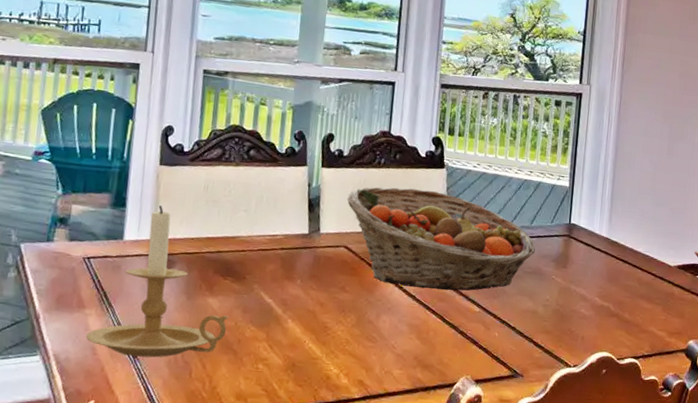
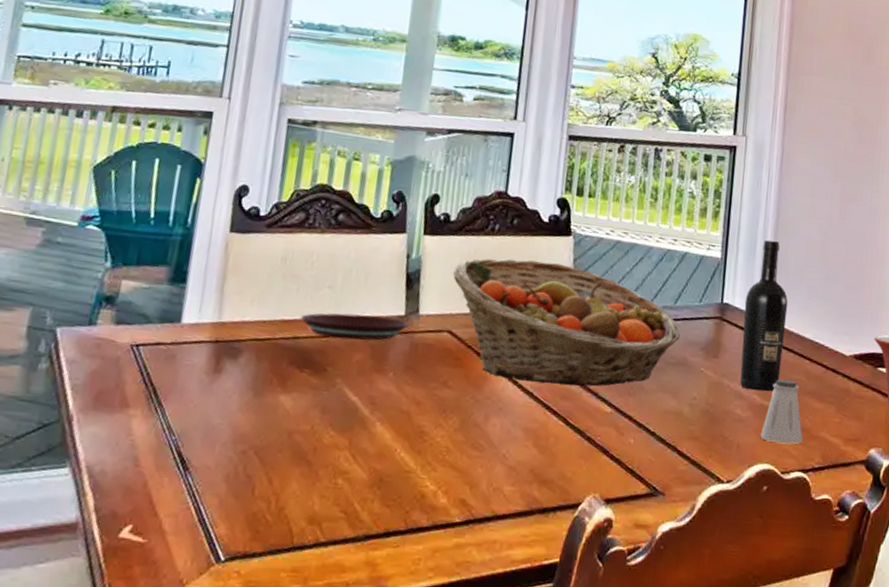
candle holder: present [85,205,229,358] -> none [127,281,305,470]
plate: none [222,231,312,254] -> present [301,313,409,341]
wine bottle: none [584,172,624,295] -> present [739,240,788,392]
saltshaker: none [600,285,635,337] -> present [760,379,803,444]

